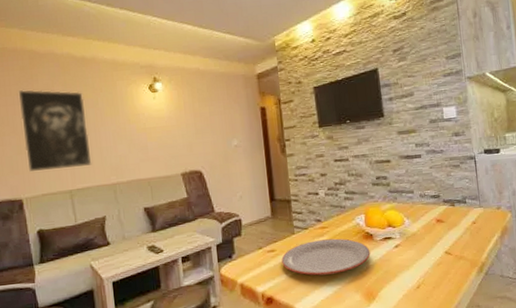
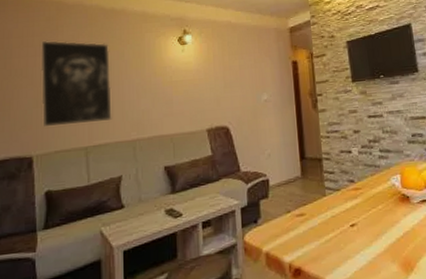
plate: present [281,238,371,276] -> none [311,200,408,243]

